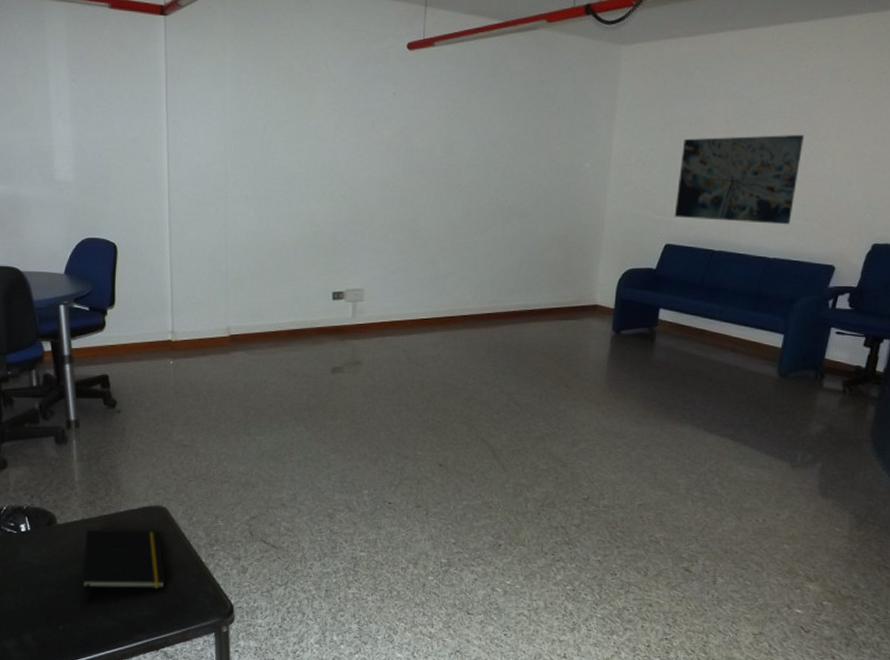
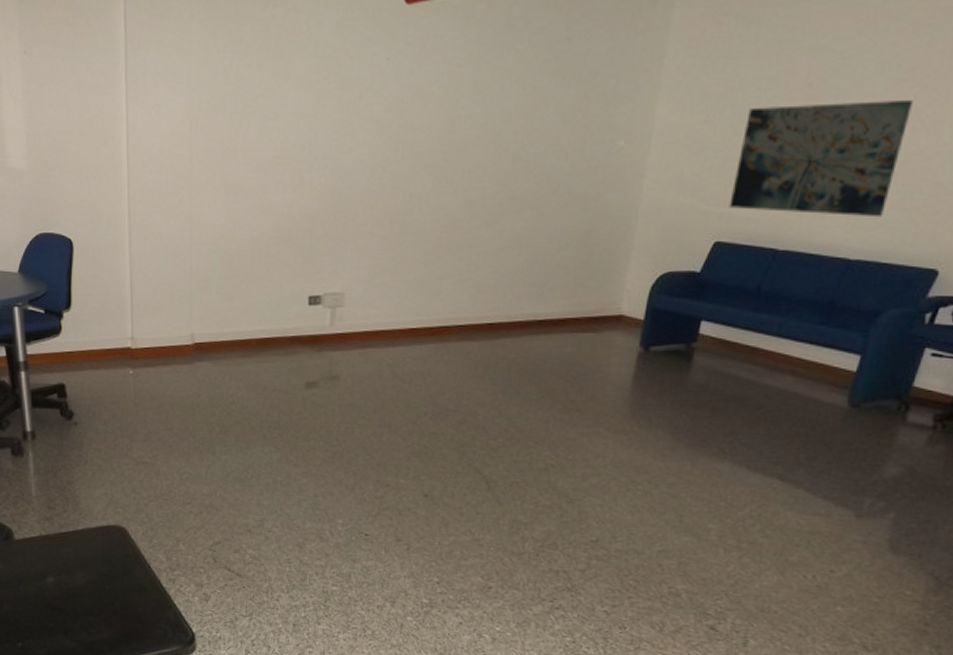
notepad: present [82,529,166,604] -> none [40,546,125,622]

